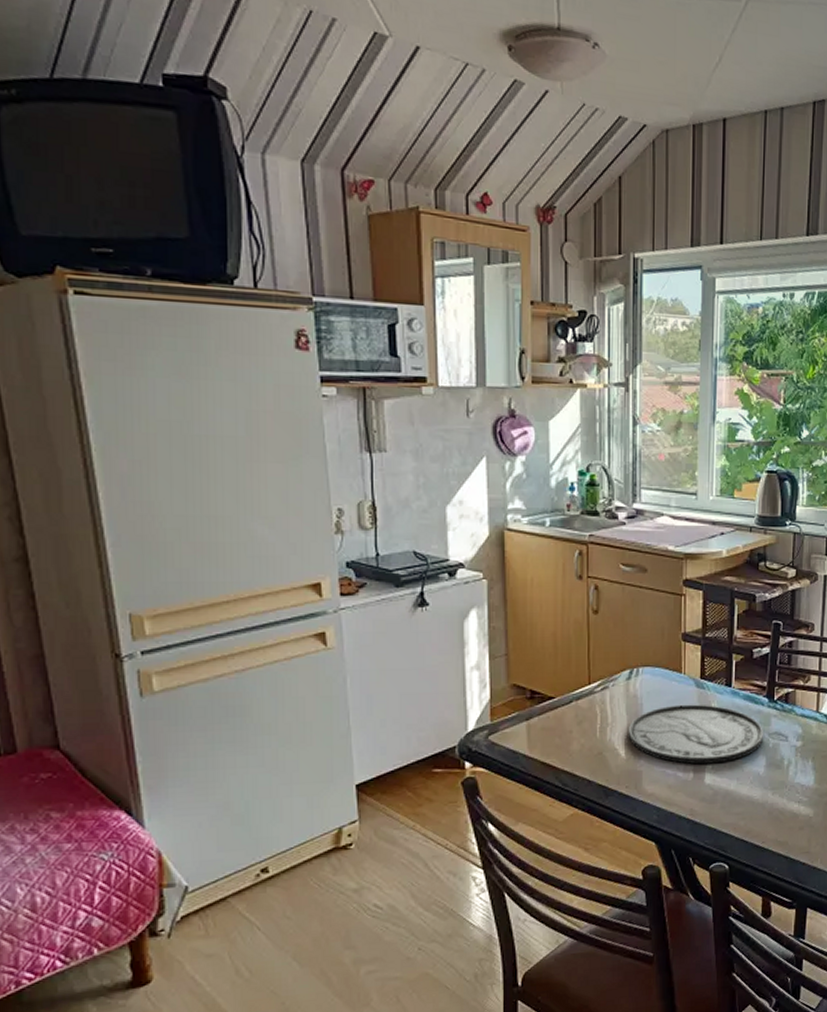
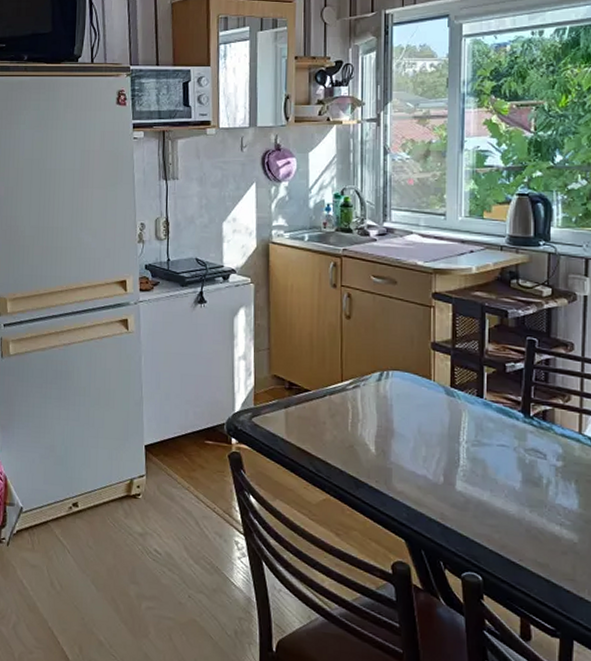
plate: present [629,704,763,765] -> none [379,409,518,472]

